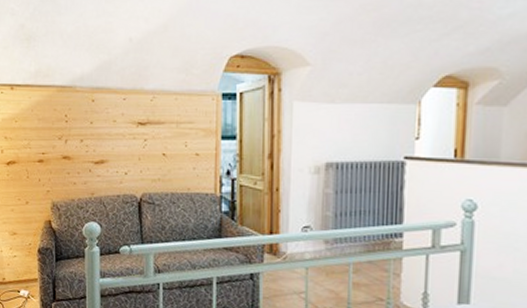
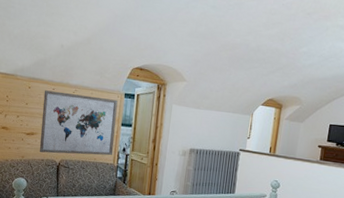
wall art: none [112,101,214,186] -> present [40,90,118,156]

